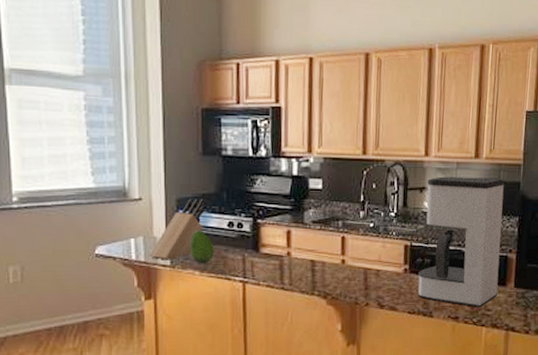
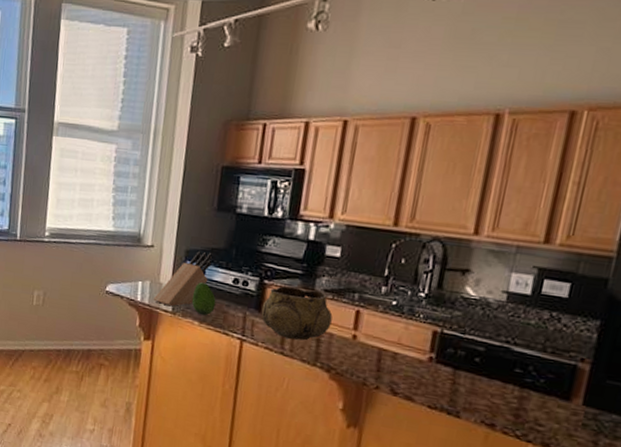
decorative bowl: none [258,222,322,273] -> present [261,286,333,341]
coffee maker: present [417,176,505,308] -> none [442,260,585,420]

